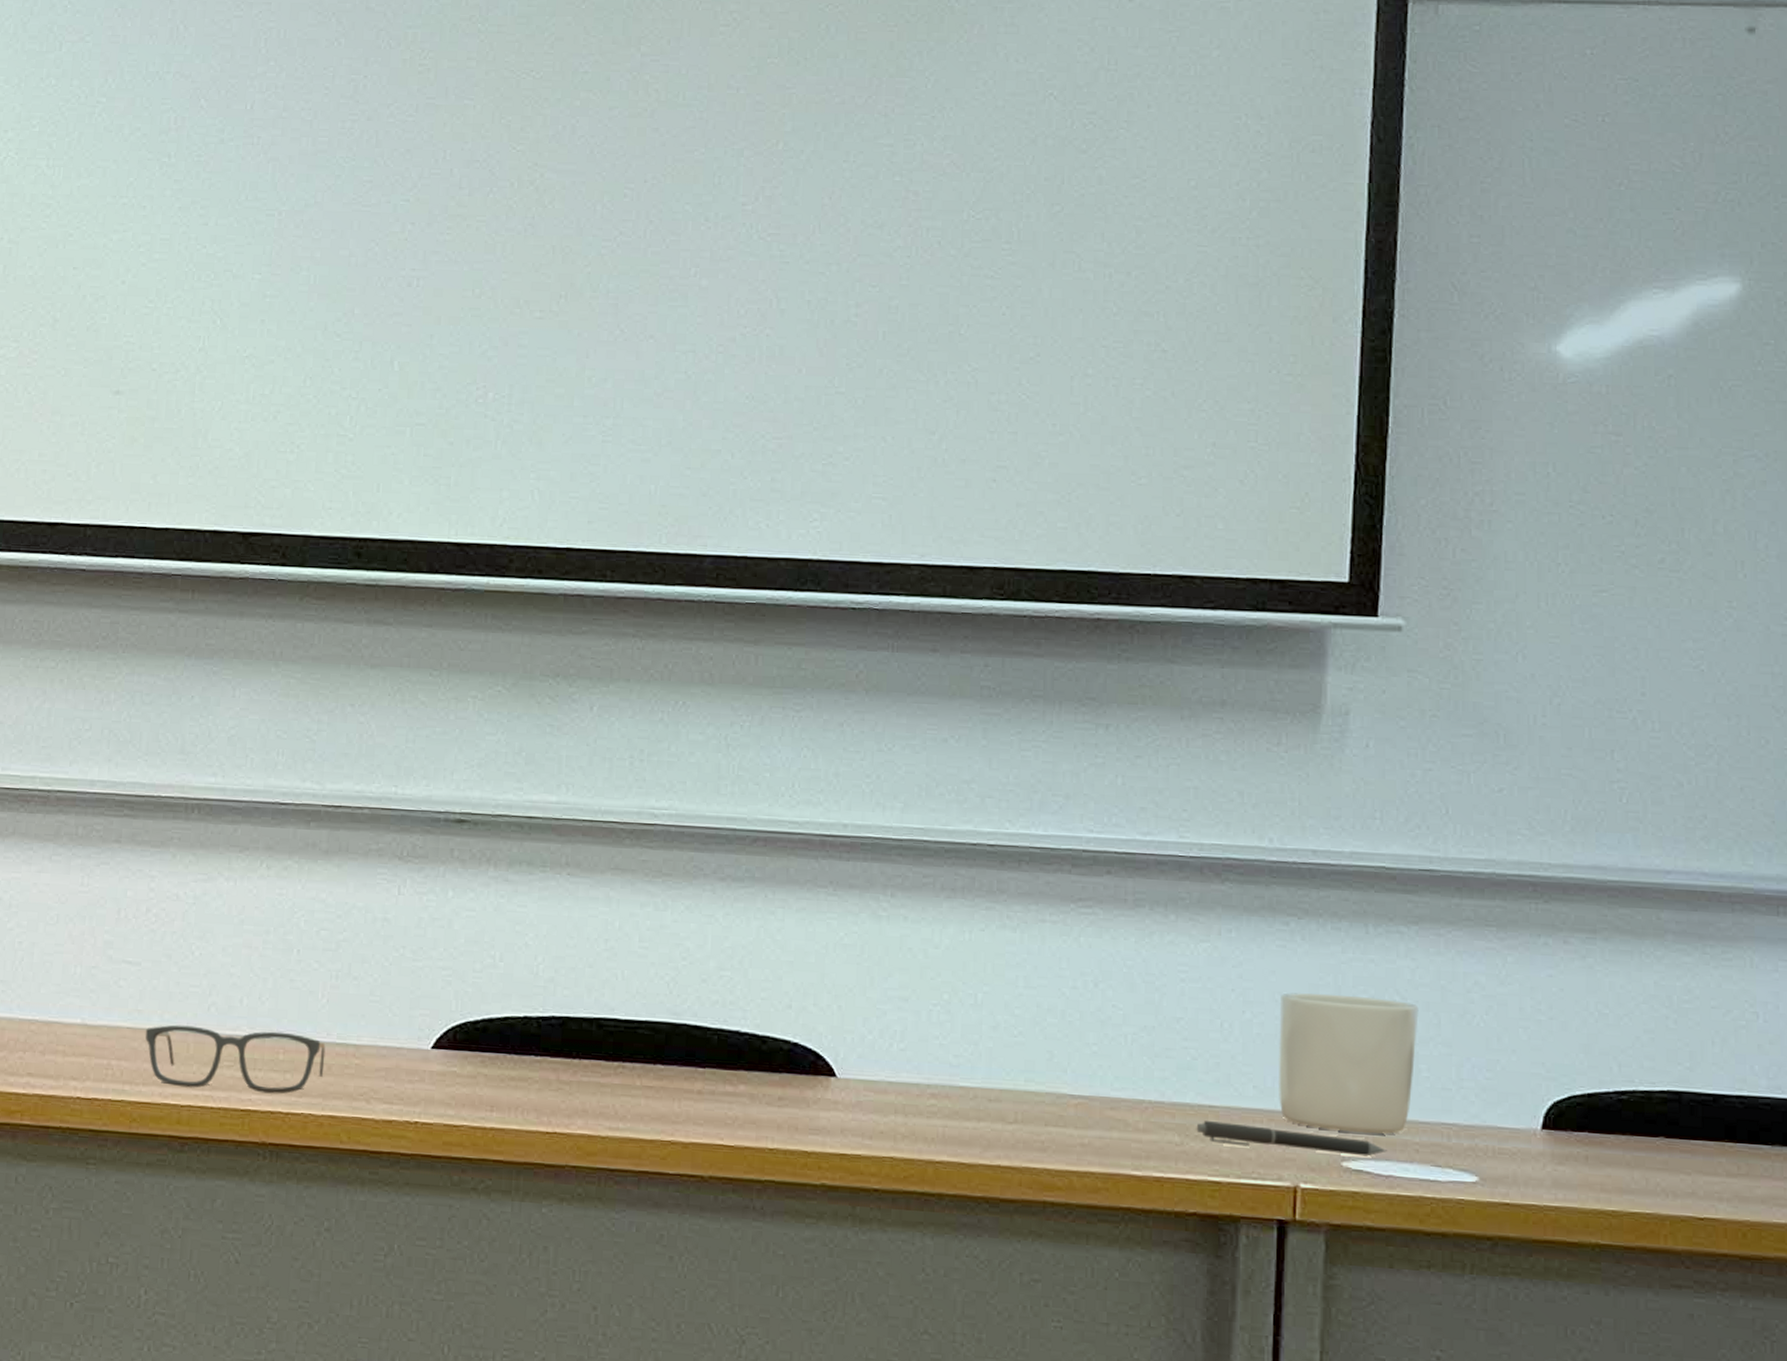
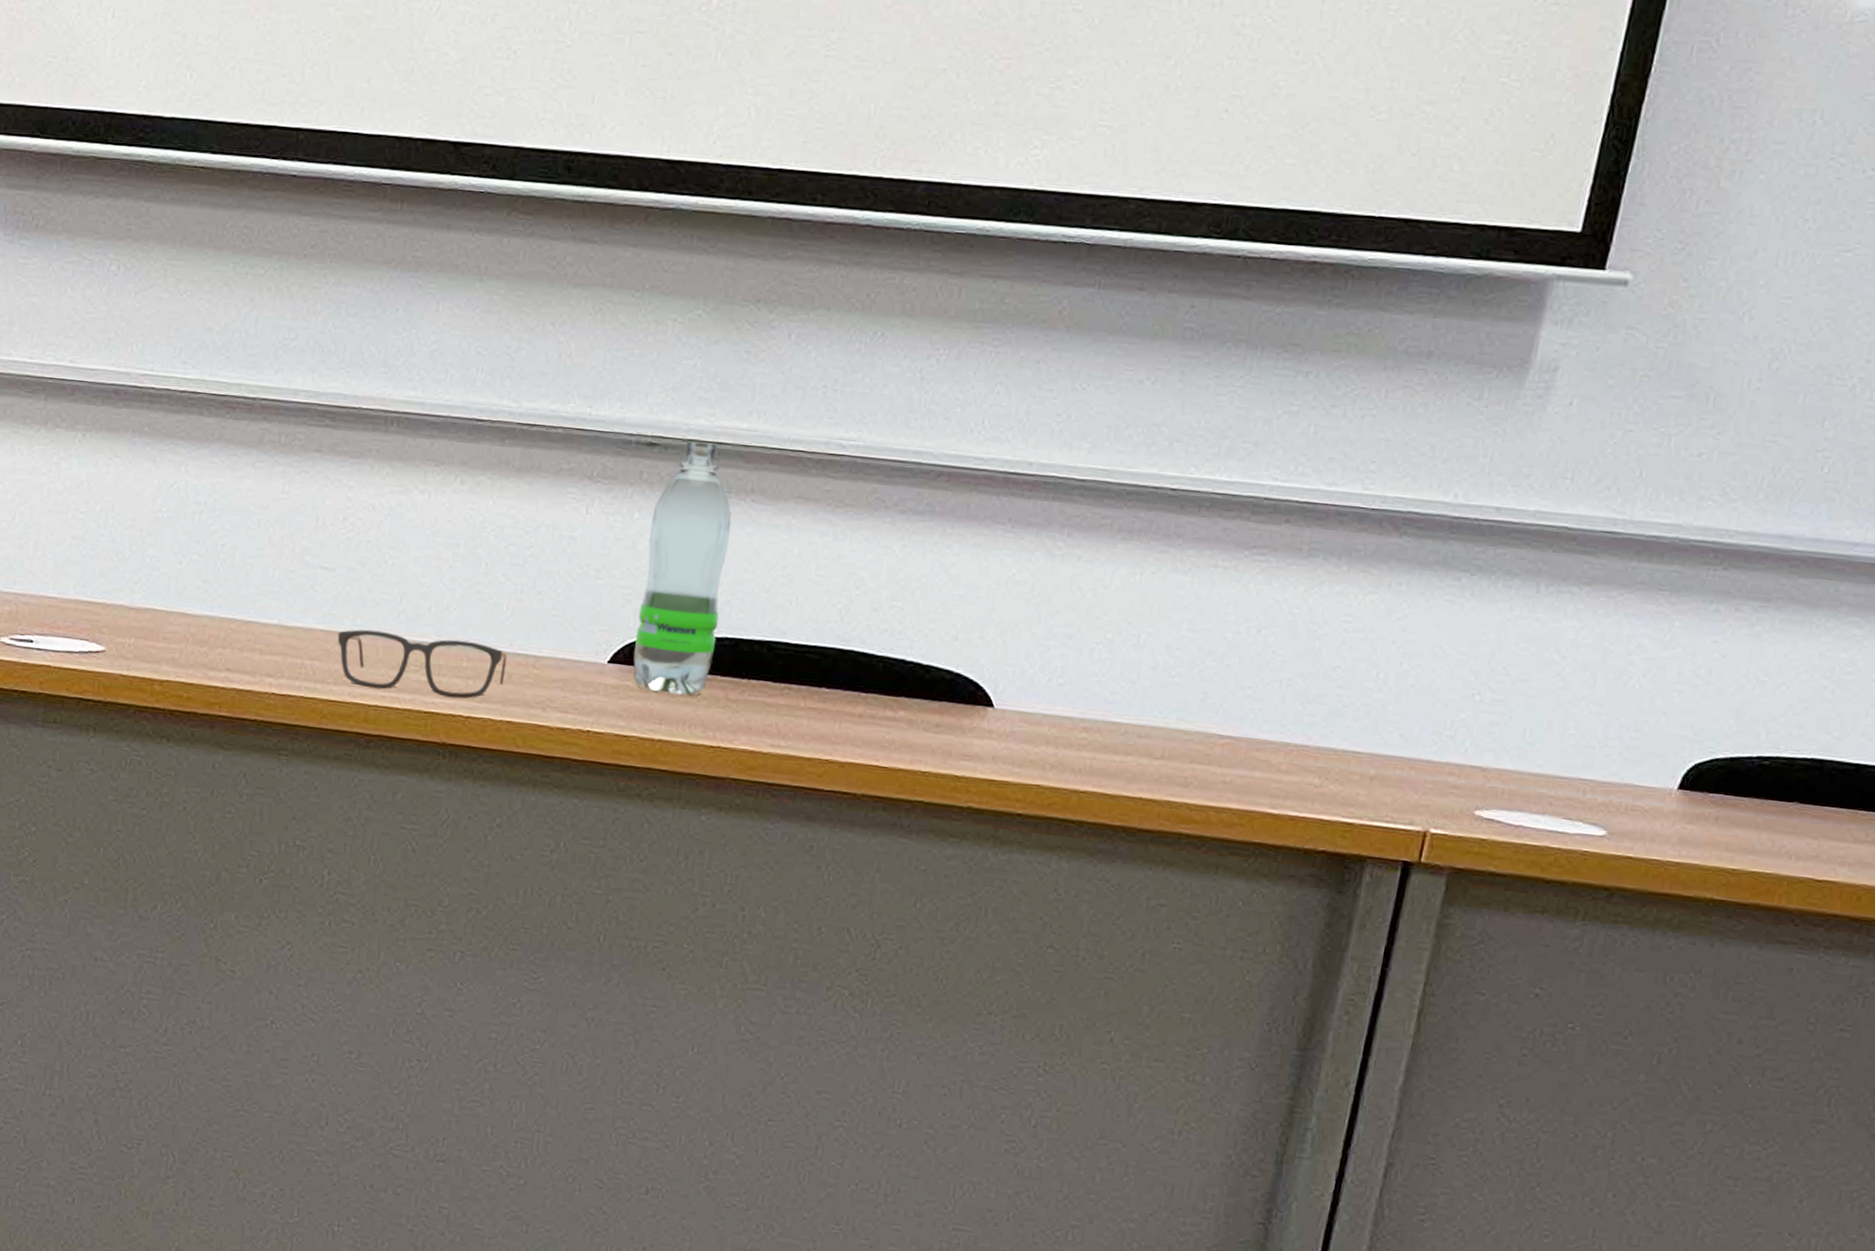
bottle: none [458,817,548,1081] -> present [633,442,732,697]
pen: present [1196,1121,1387,1157] -> none [1337,766,1521,807]
mug: present [1279,993,1419,1134] -> none [1422,647,1577,787]

